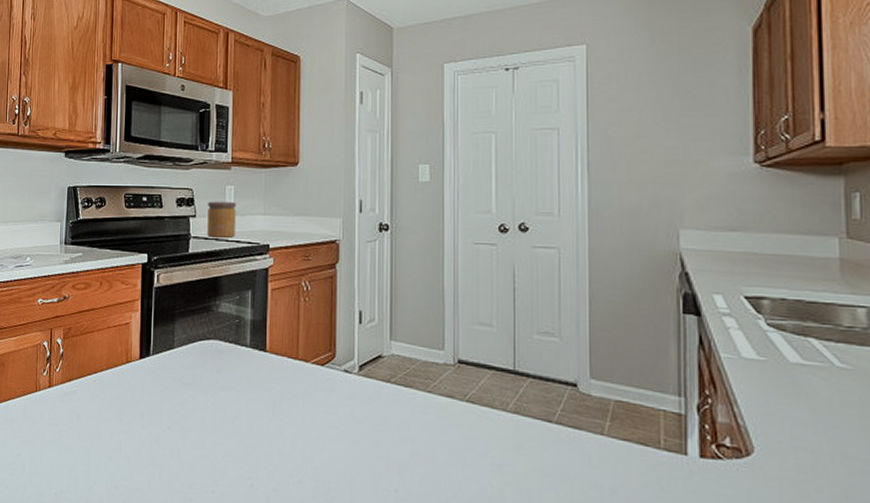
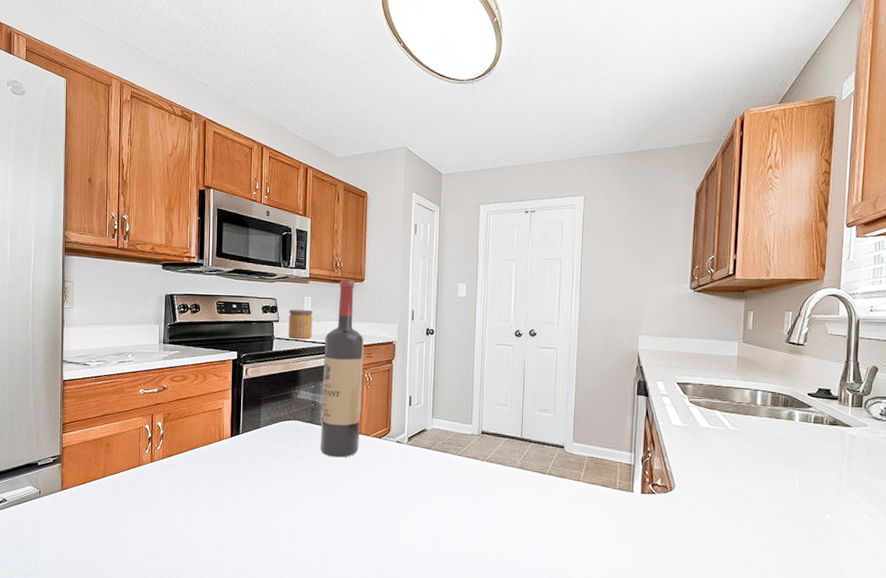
wine bottle: none [246,164,299,390] -> present [320,280,364,458]

